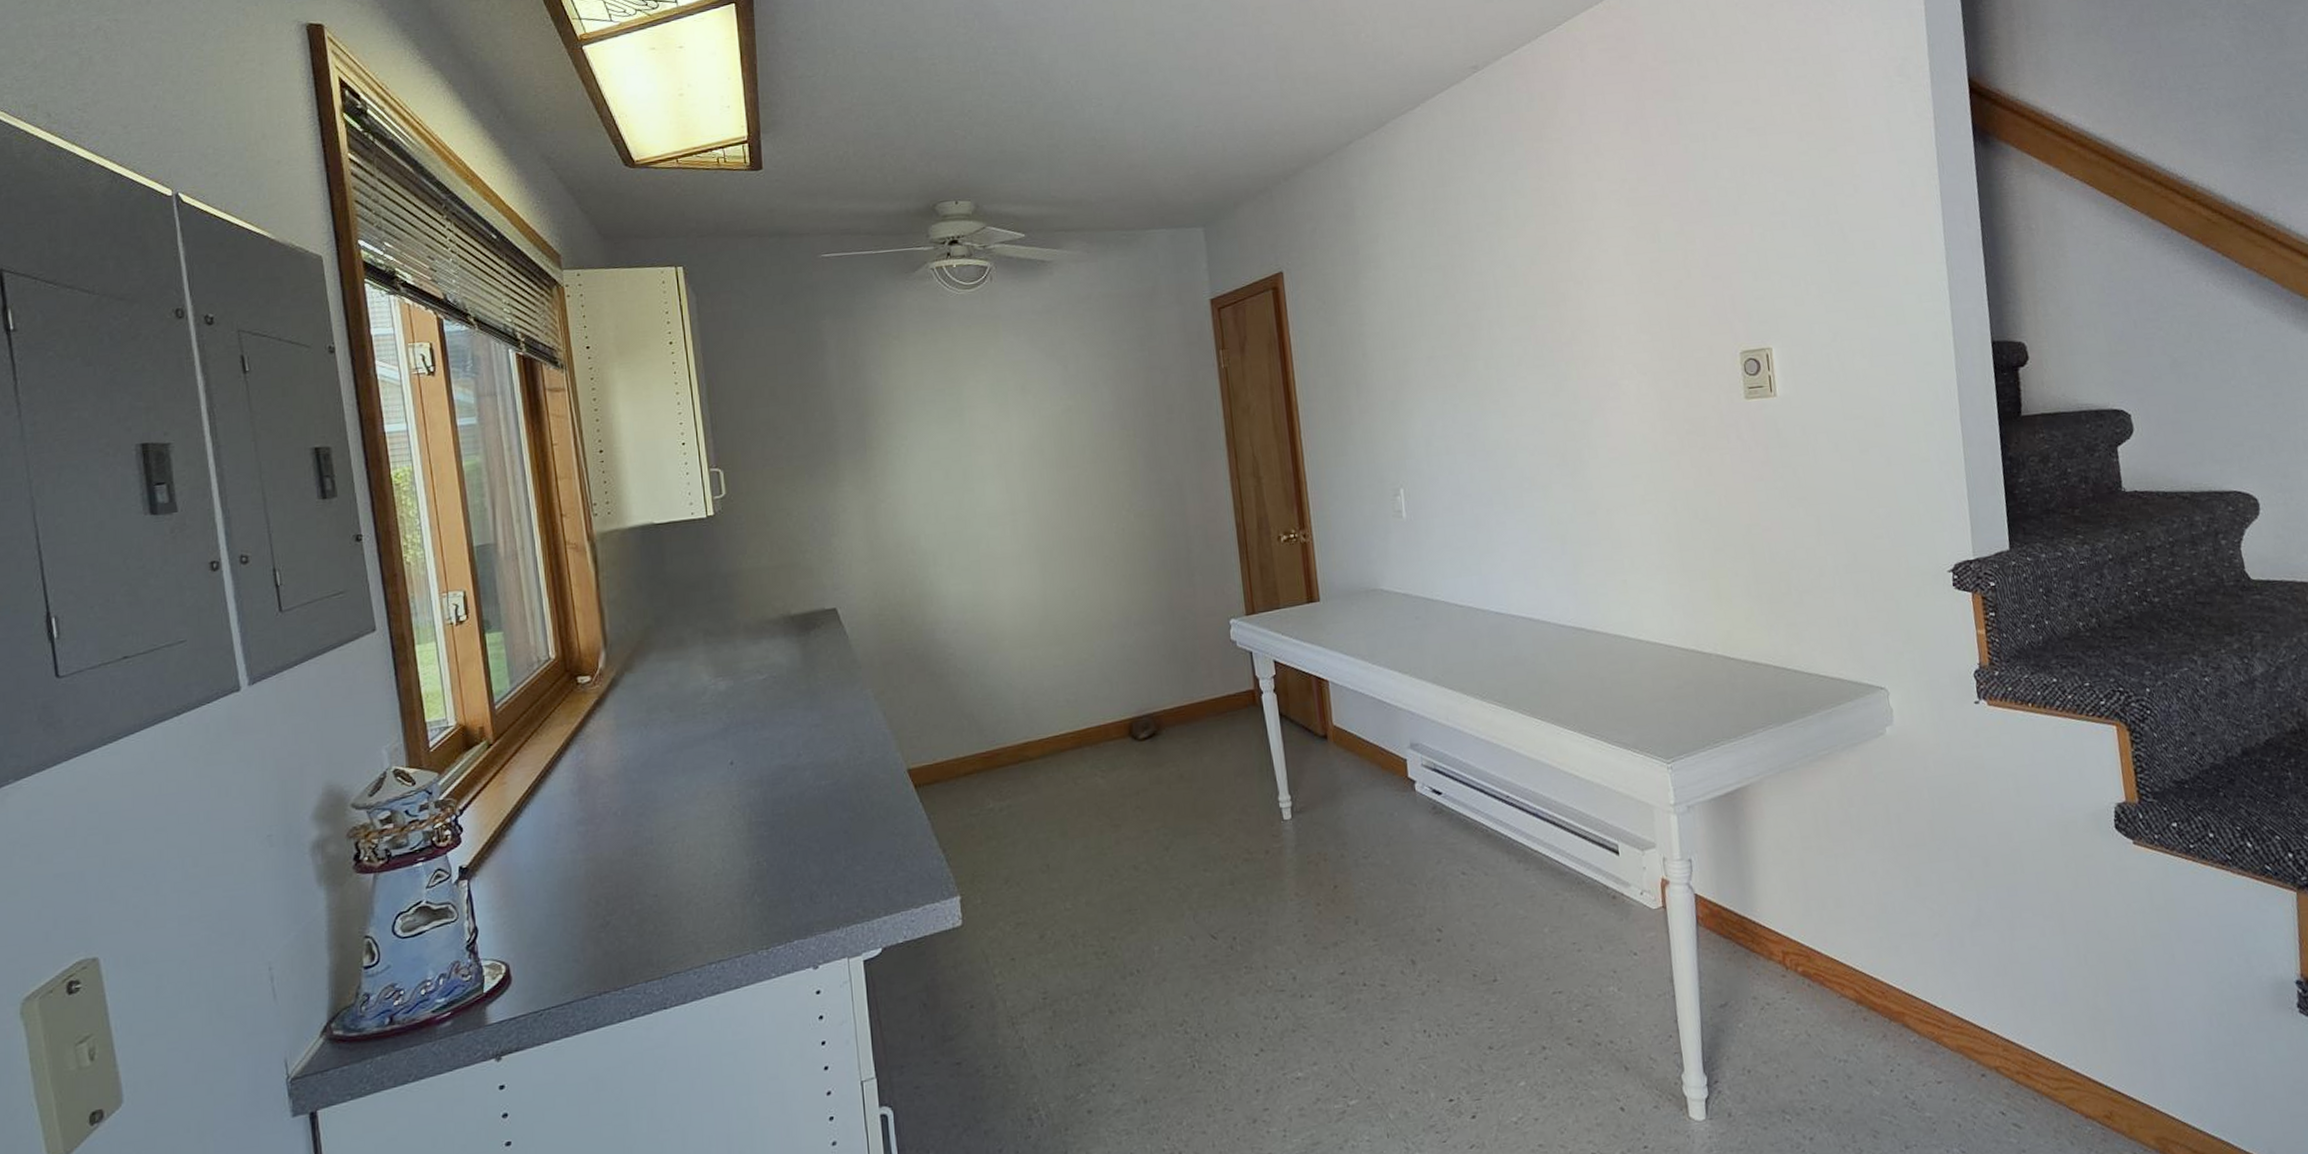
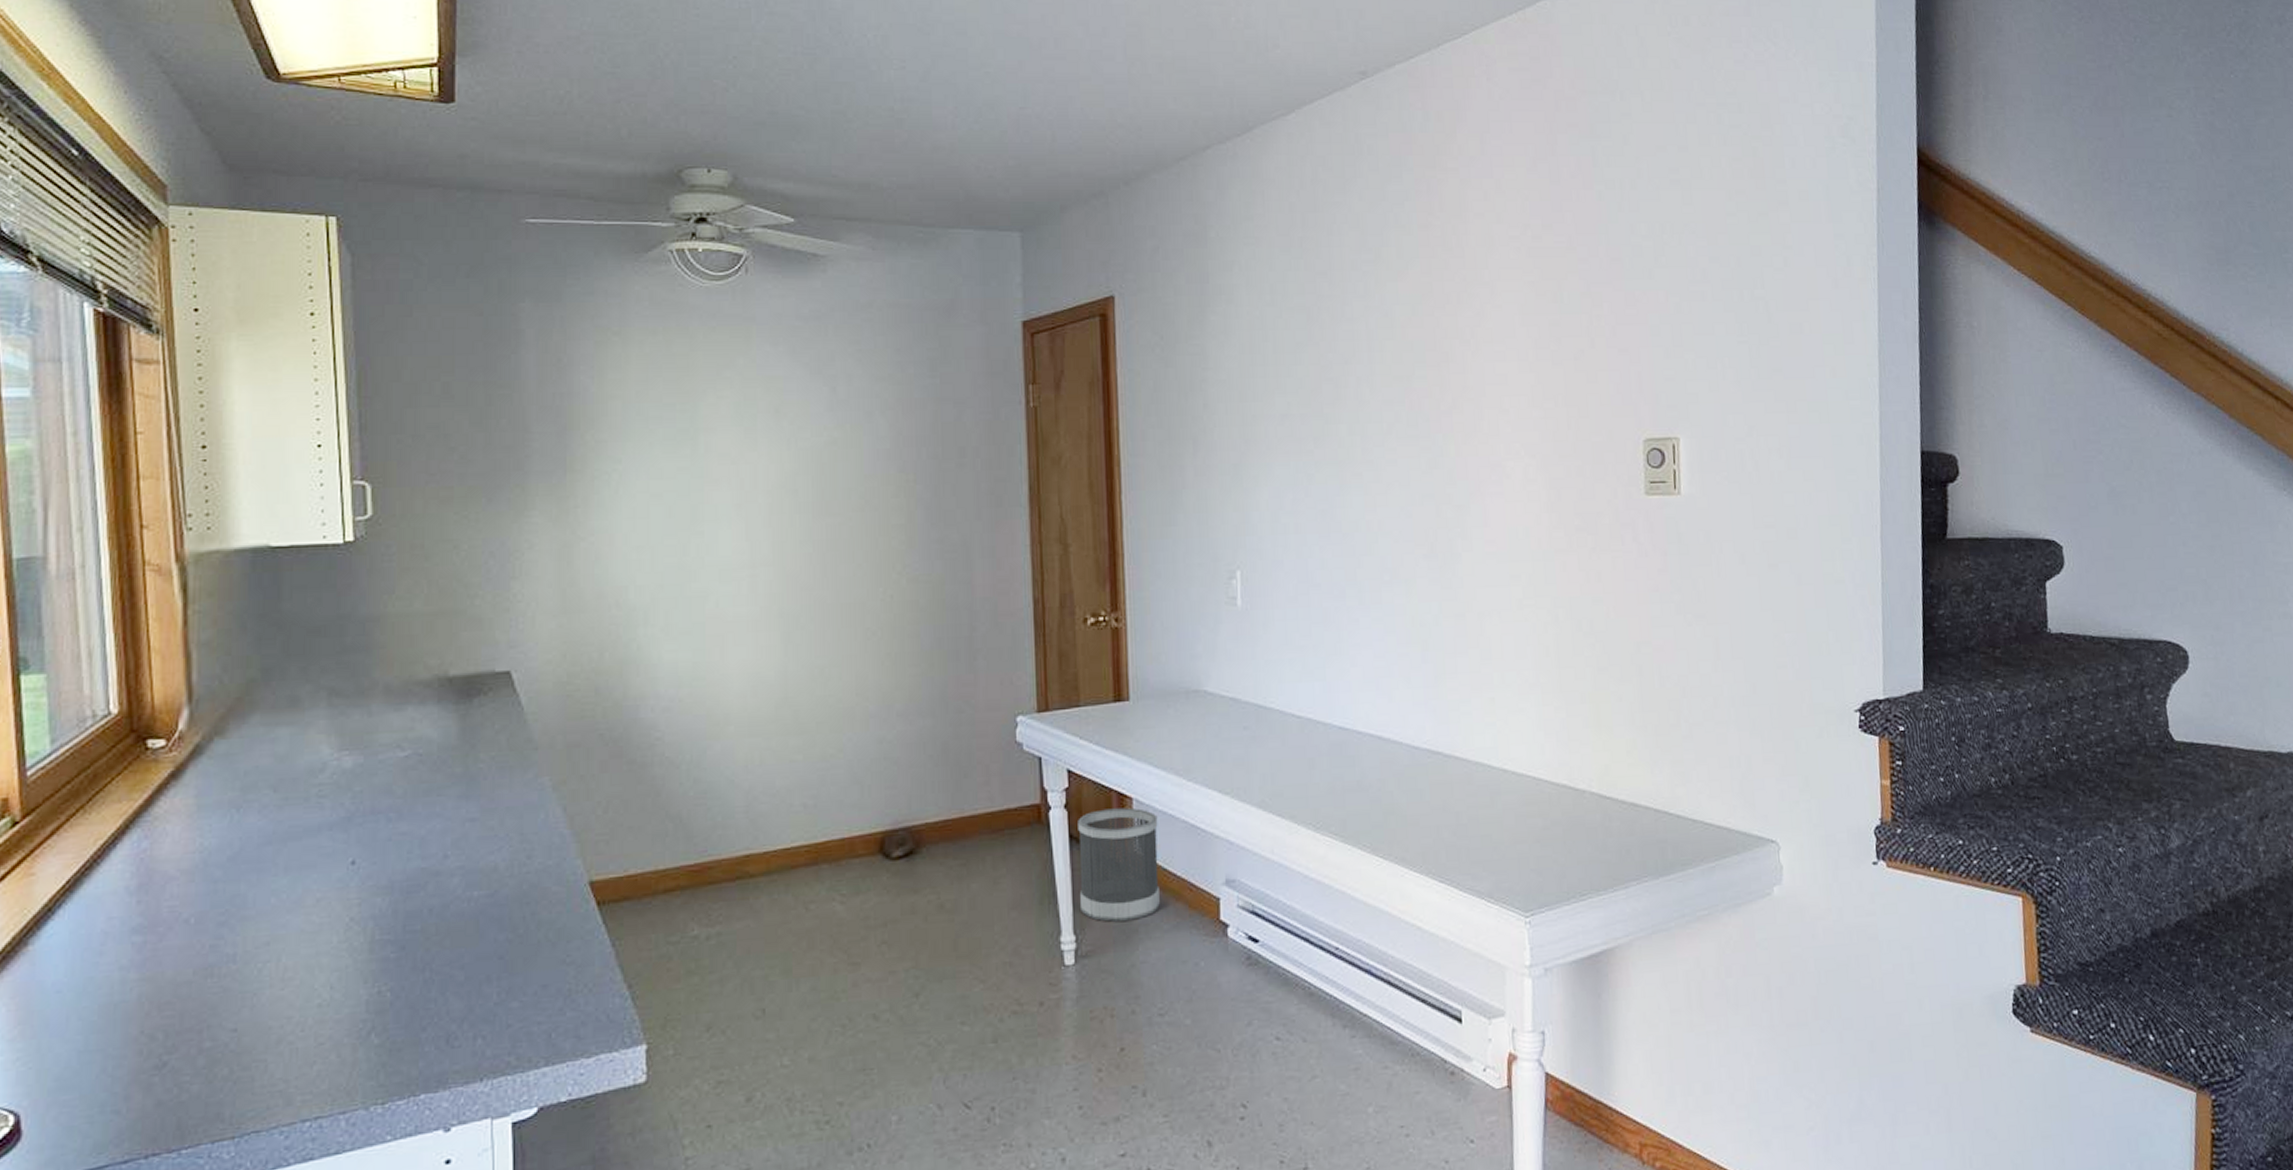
wastebasket: none [1285,689,1358,783] -> present [1078,807,1160,922]

